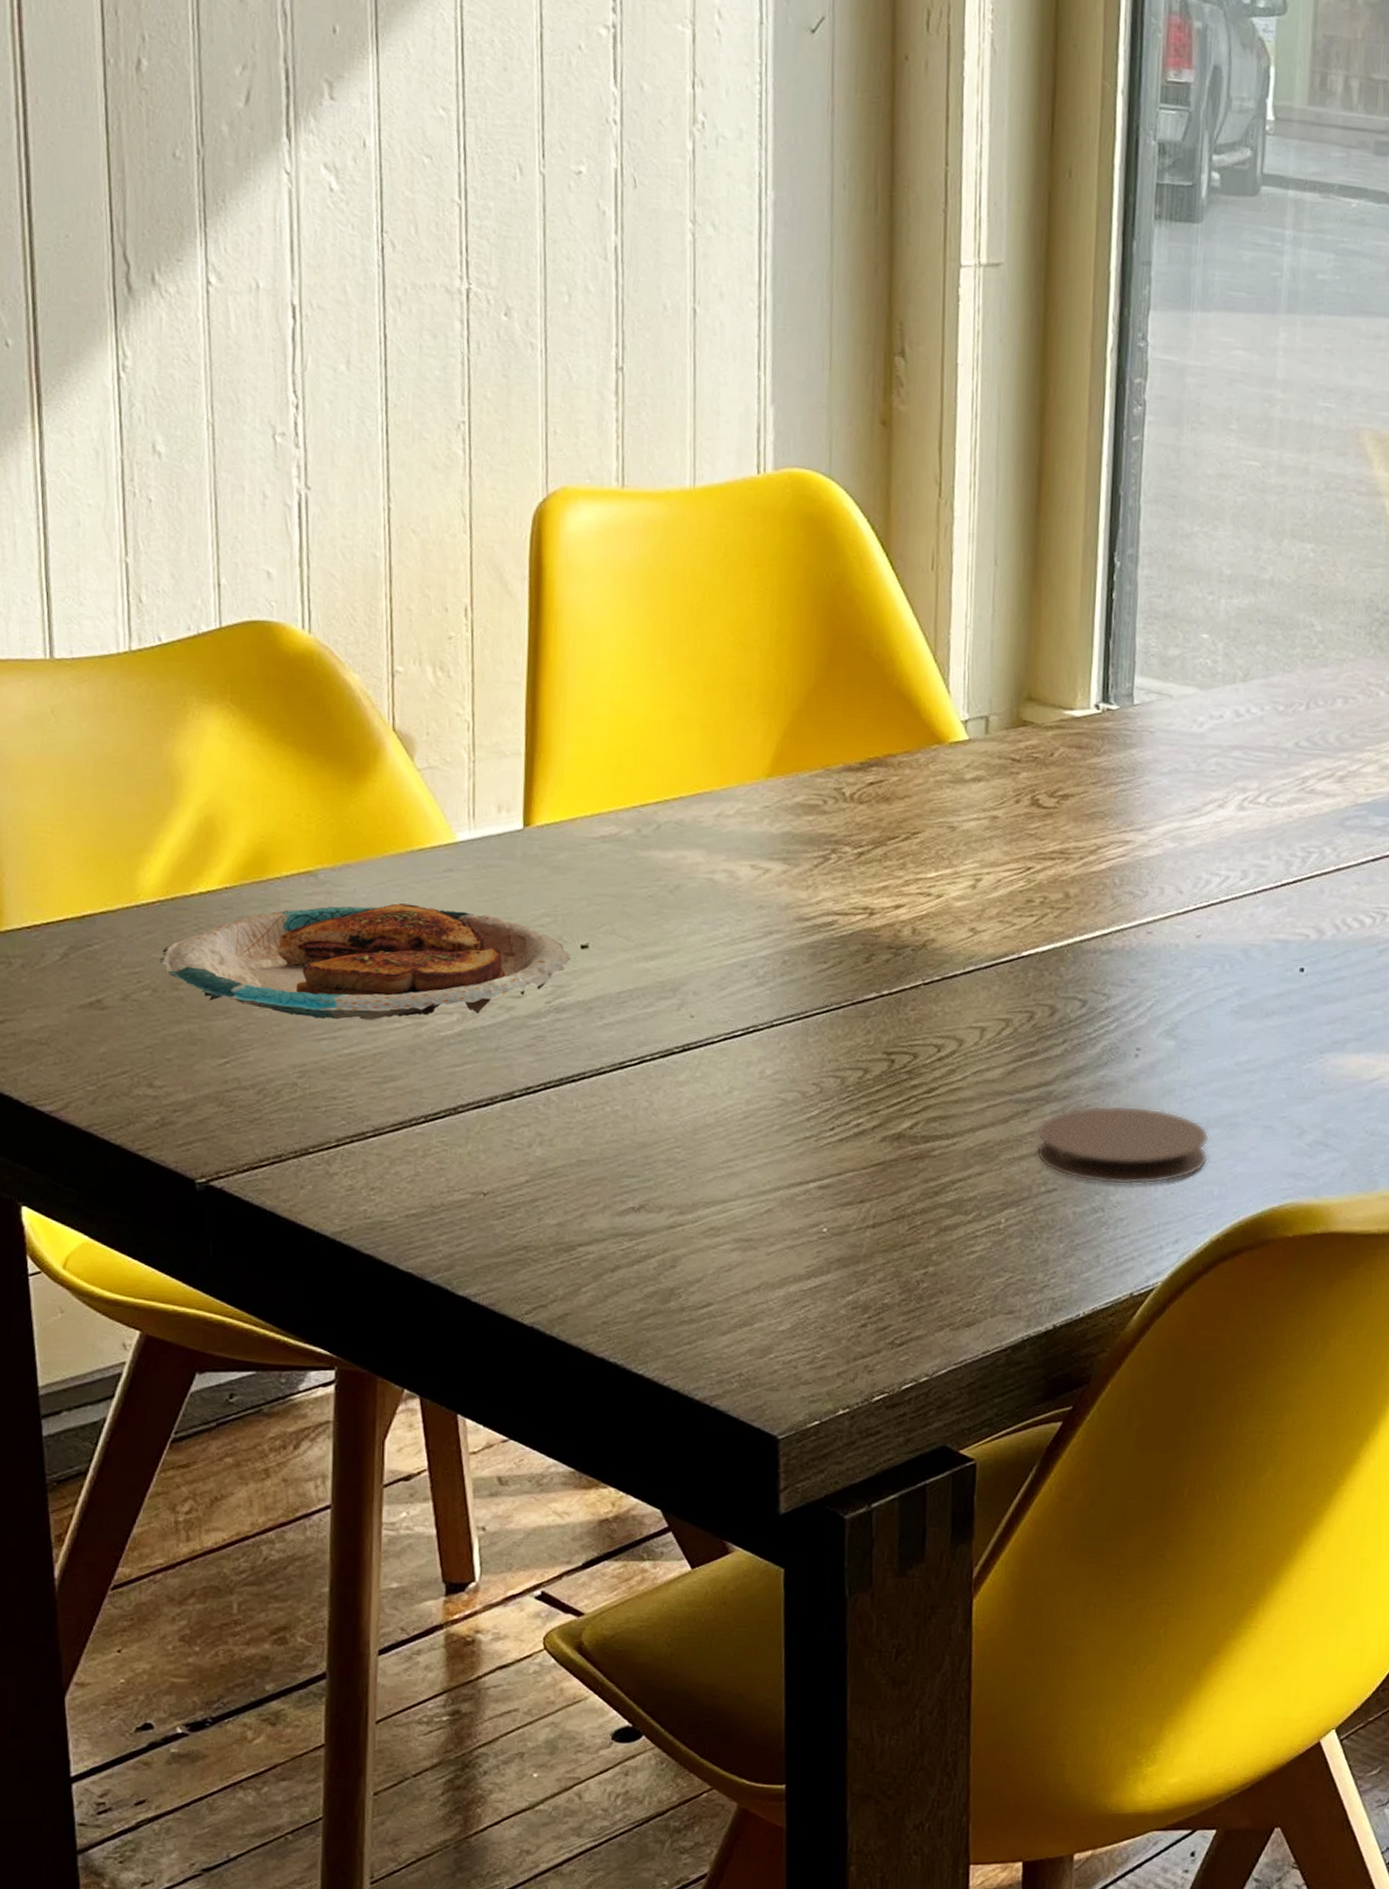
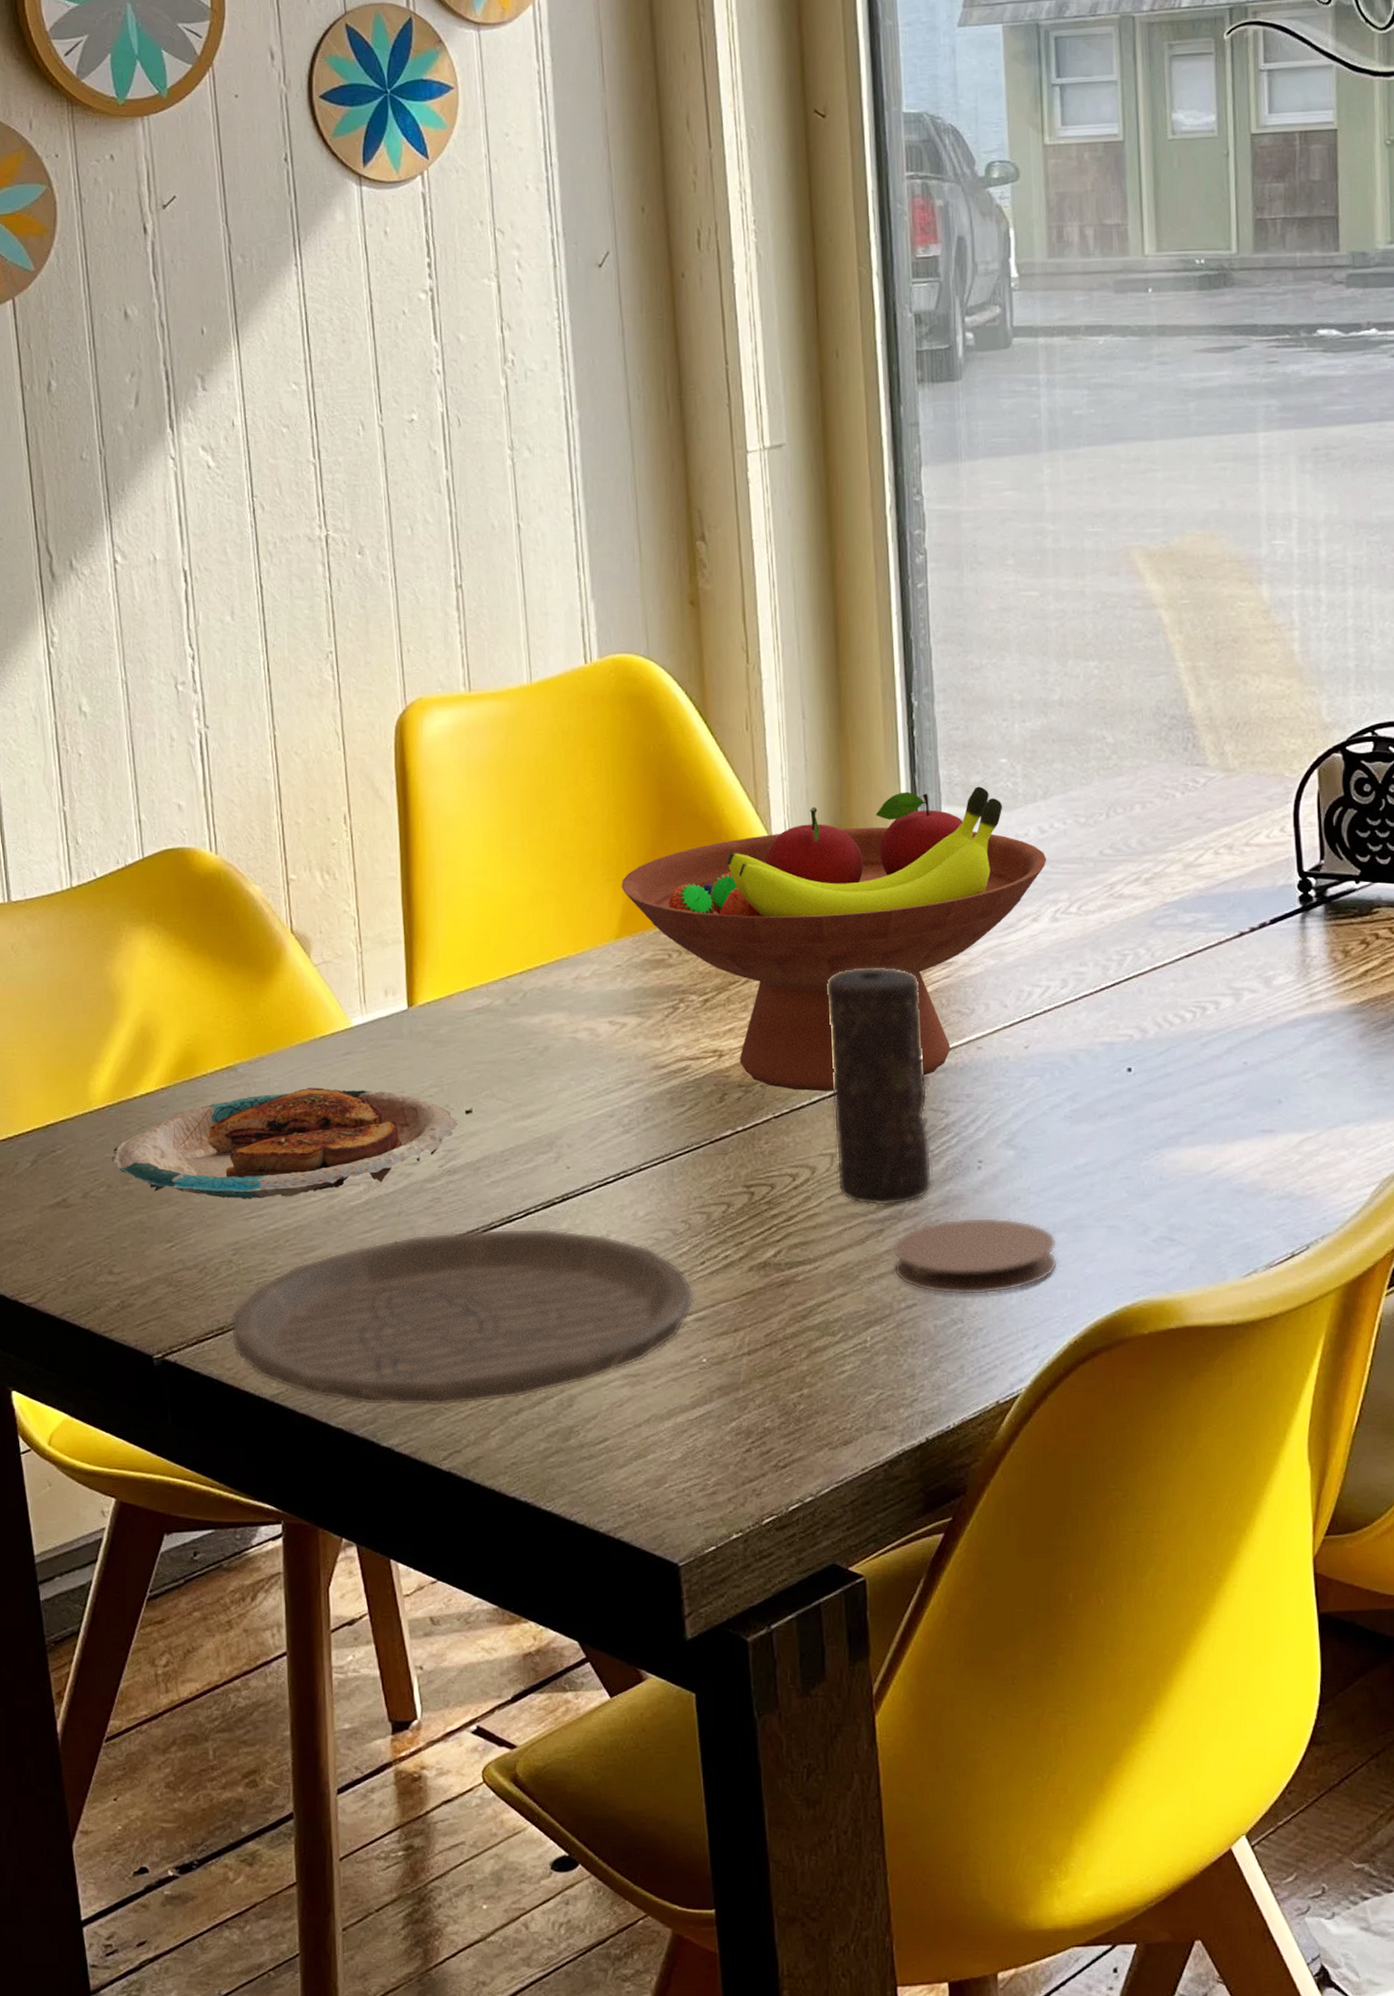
plate: none [289,1073,820,1258] -> present [230,1228,695,1407]
fruit bowl: none [777,656,1240,963] -> present [621,786,1047,1092]
candle: none [985,836,1092,1087] -> present [827,967,933,1207]

